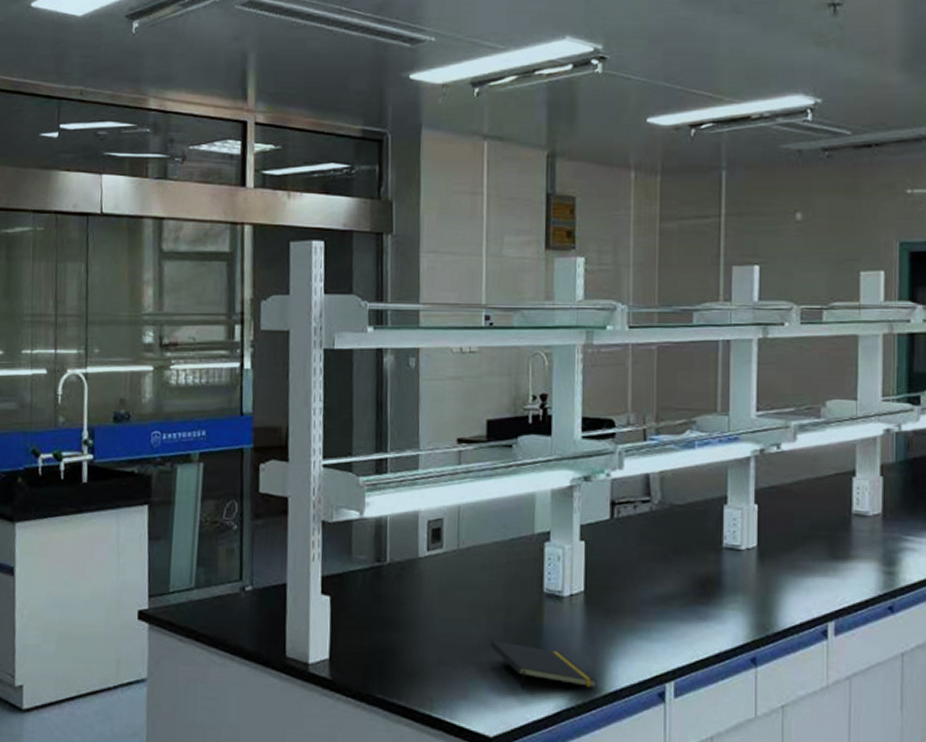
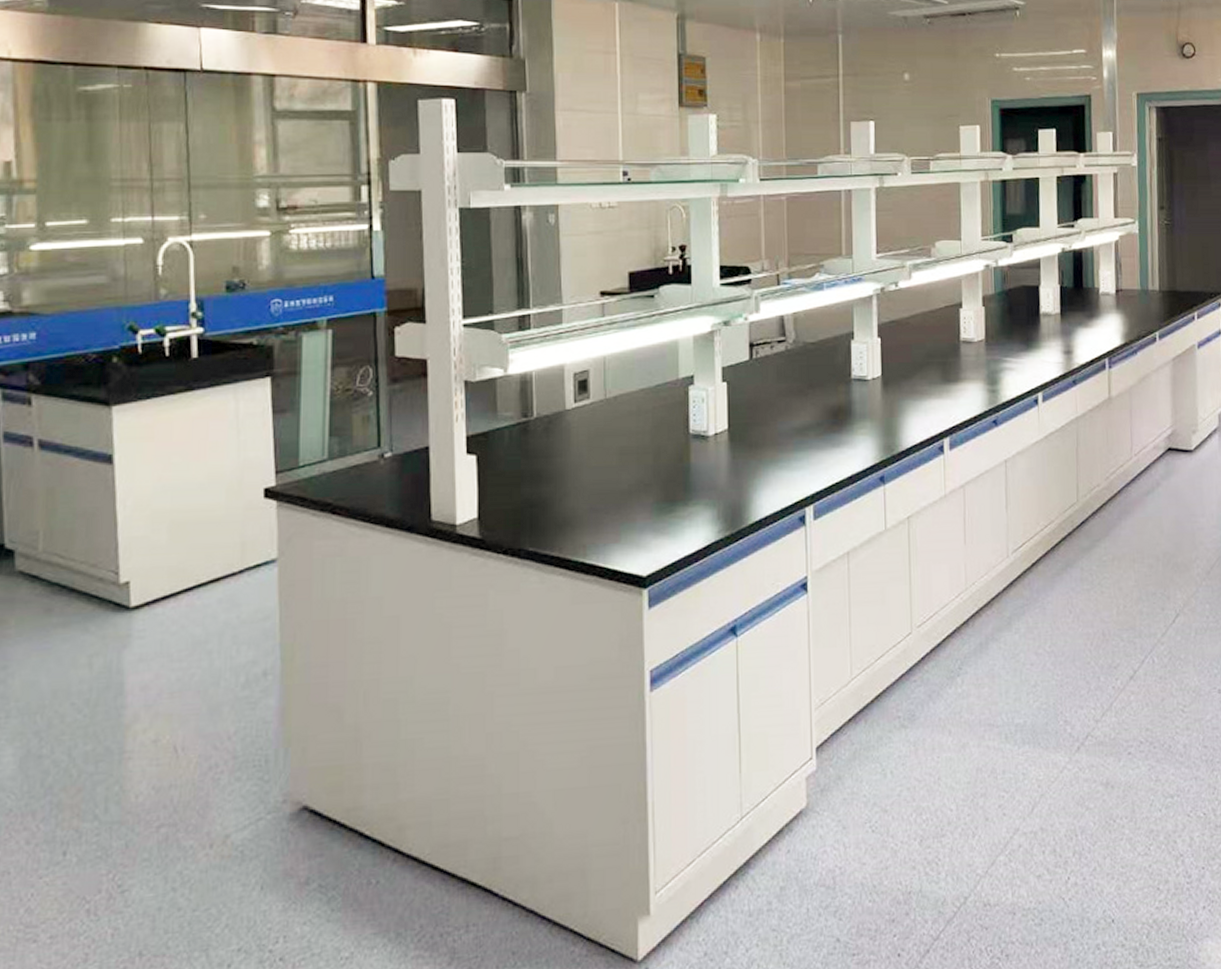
notepad: present [490,640,597,692] -> none [640,483,743,530]

